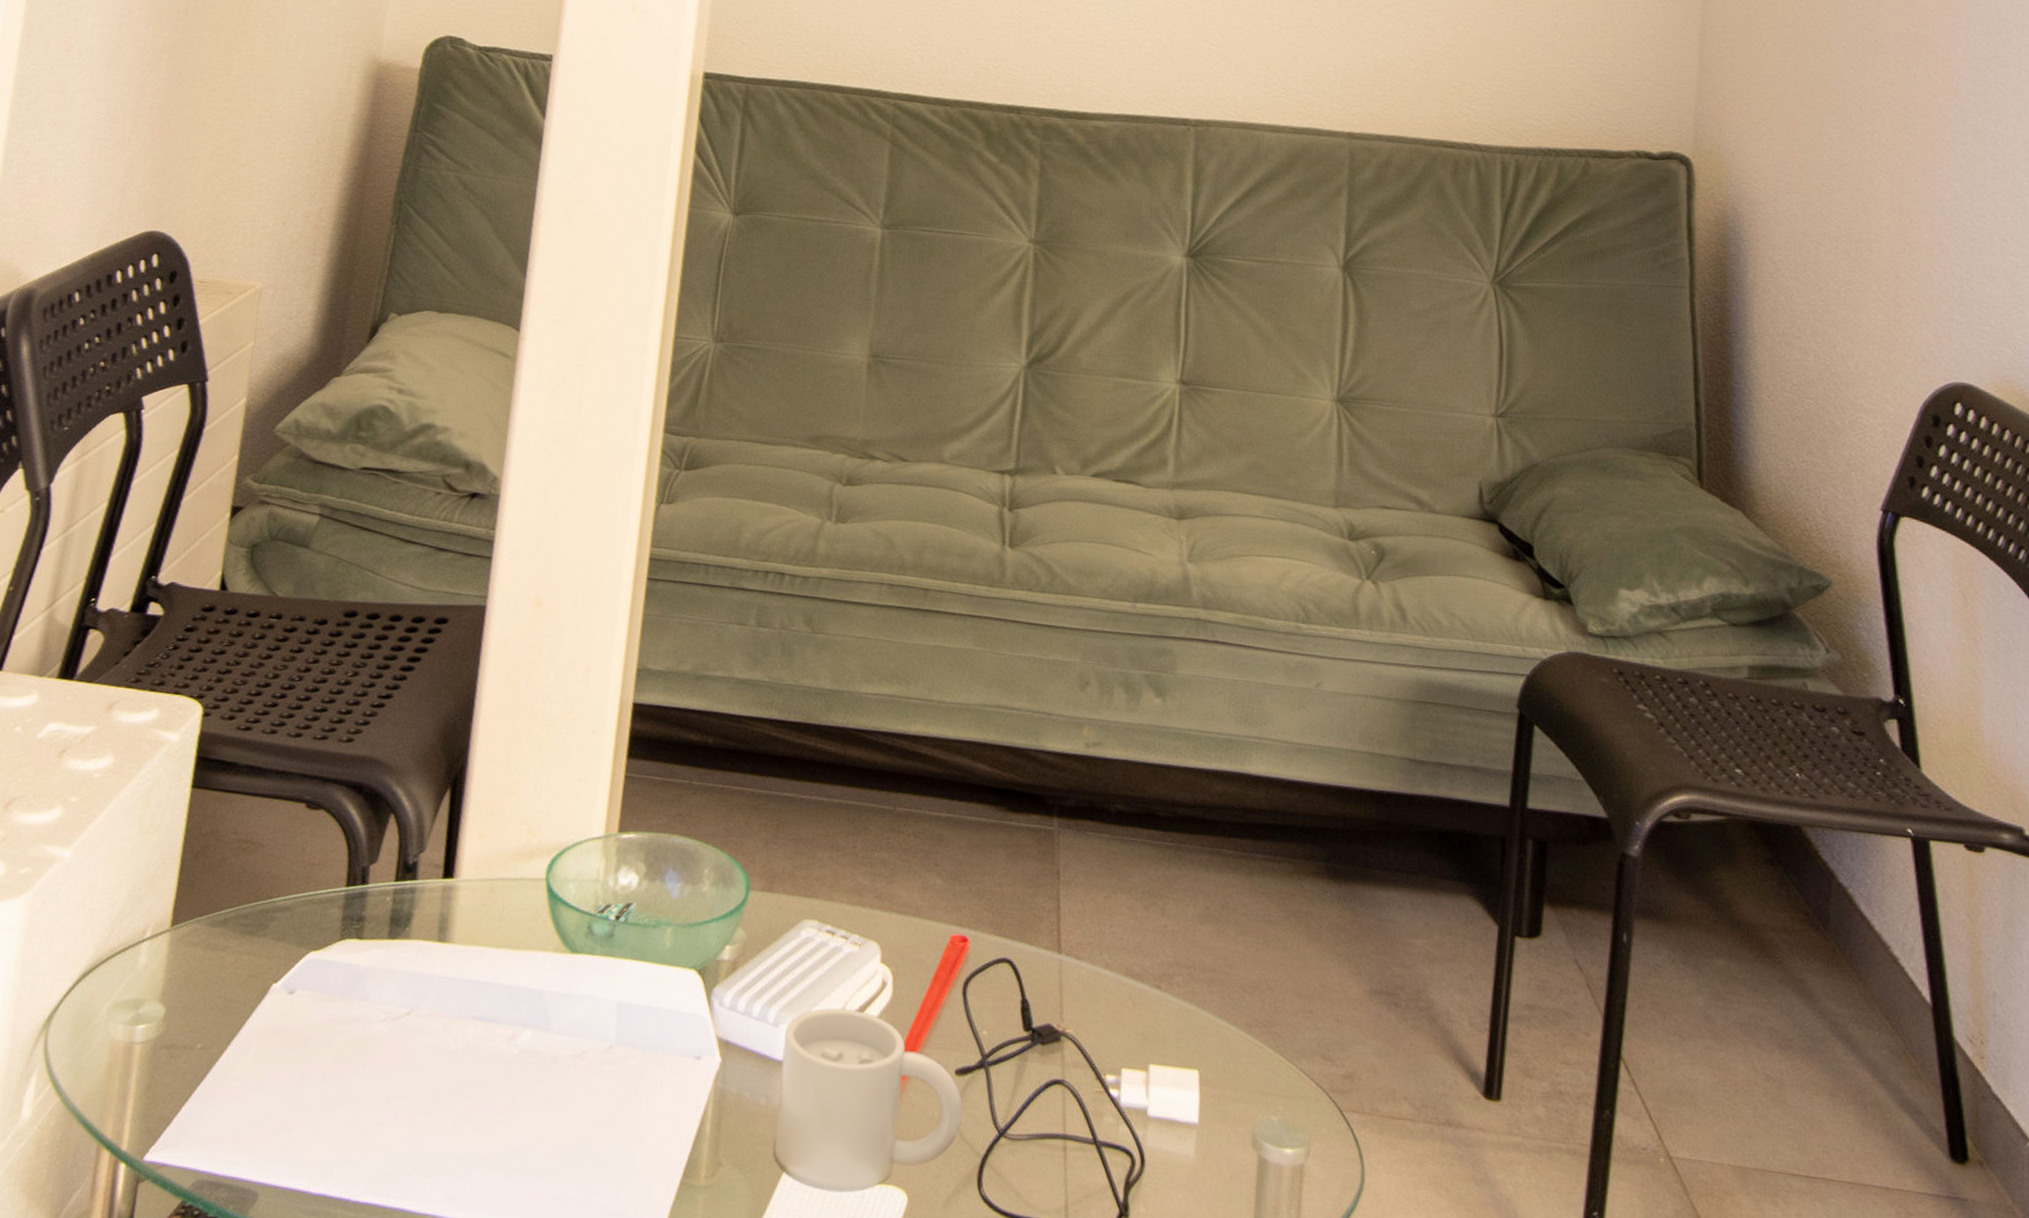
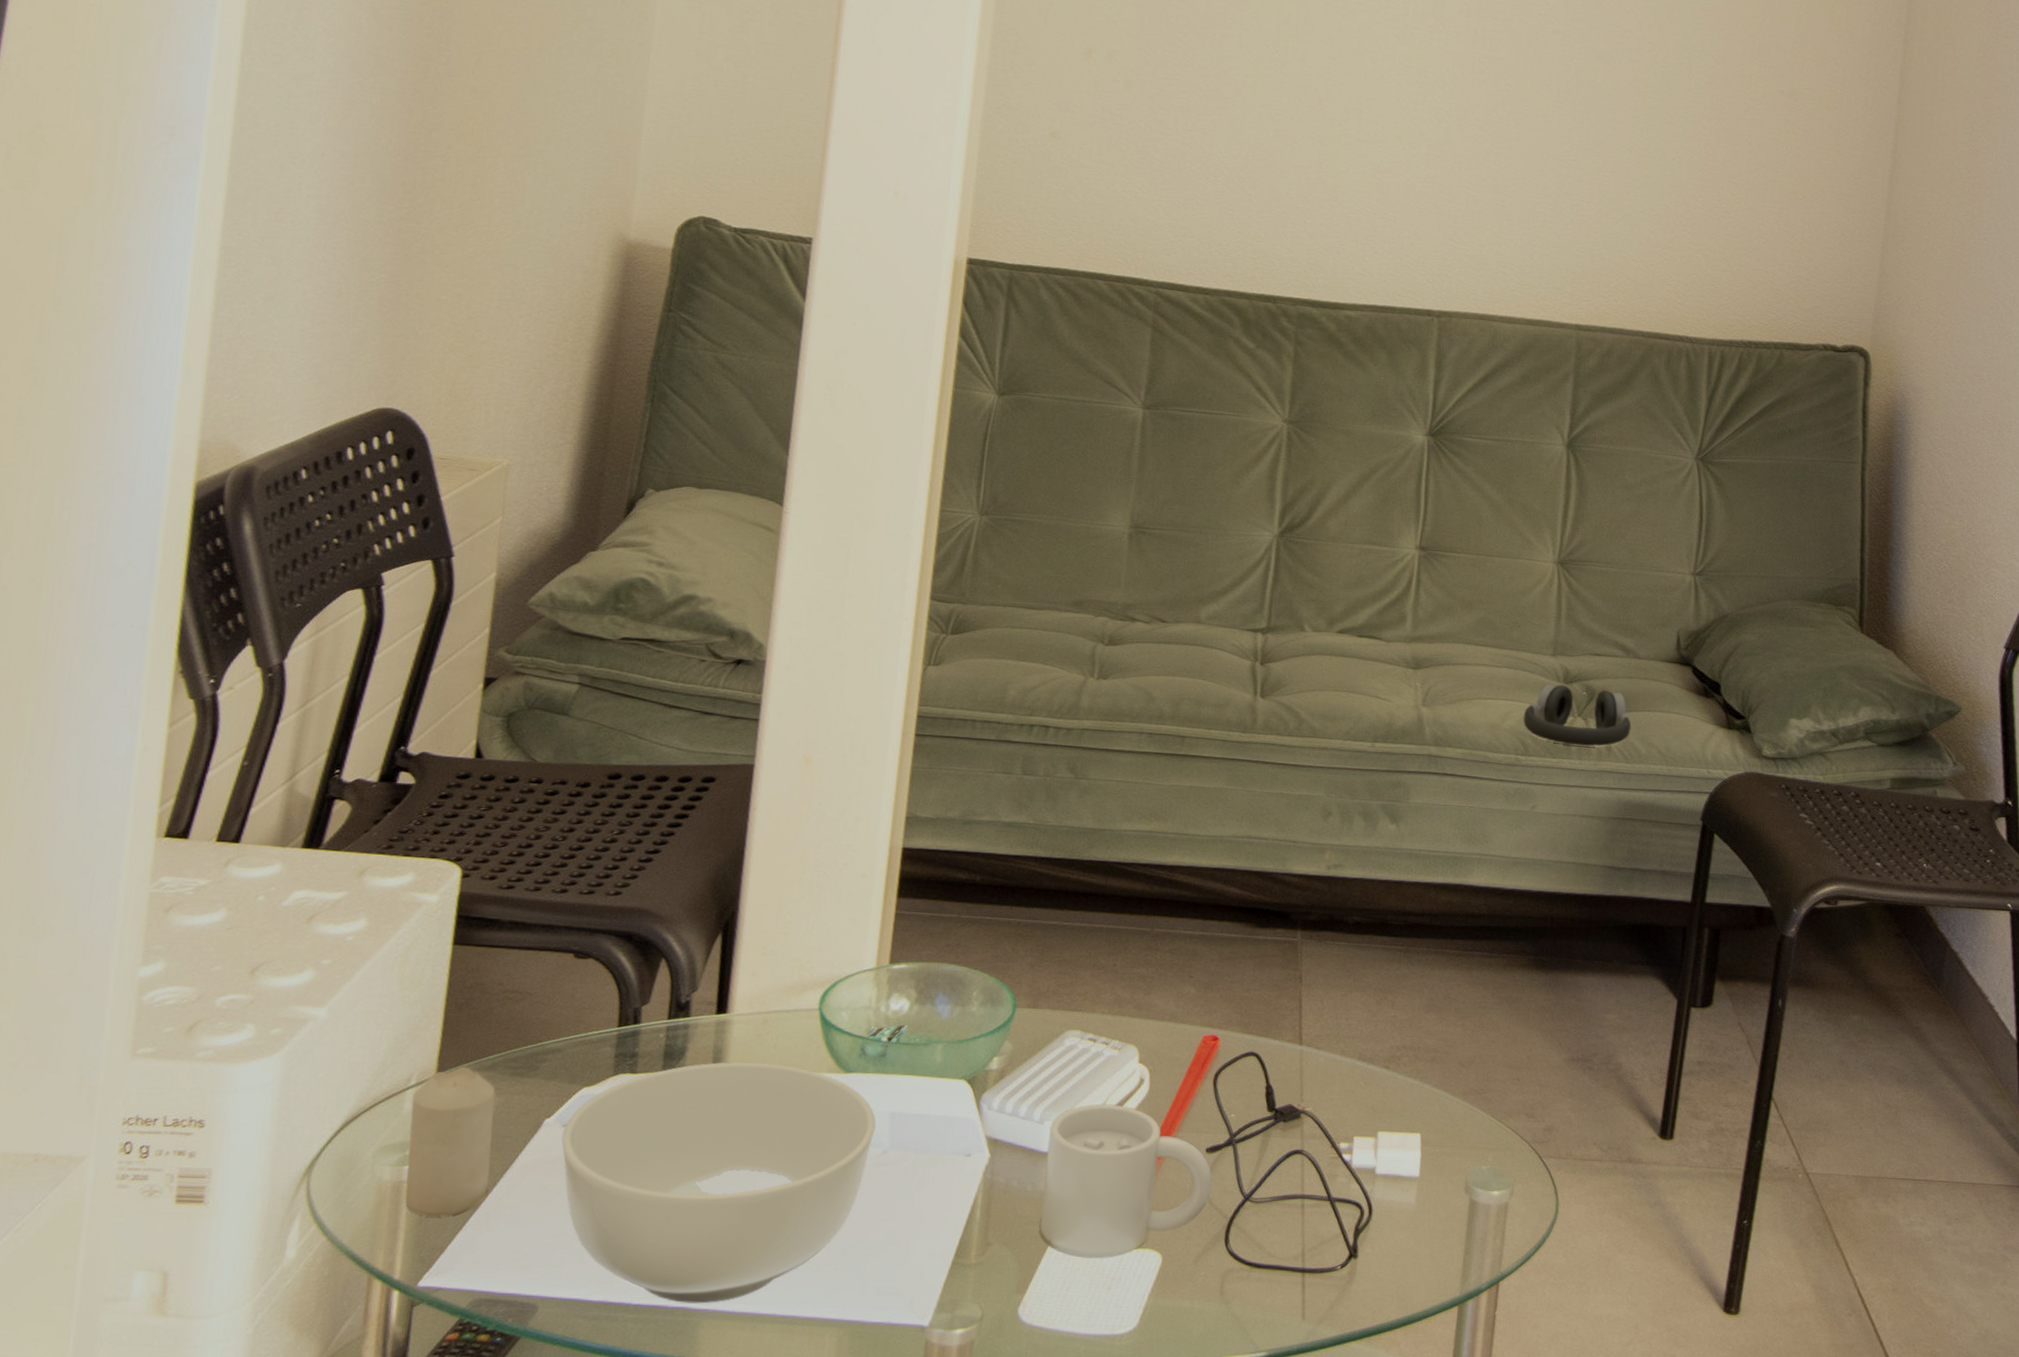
candle: none [136,921,226,1085] -> present [405,1067,496,1216]
bowl: none [287,932,602,1207] -> present [561,1062,876,1304]
headphones: none [1302,540,1429,615] -> present [1522,683,1631,746]

